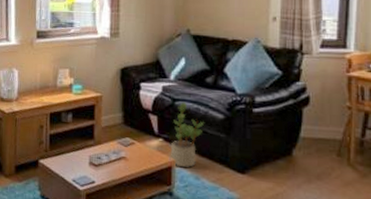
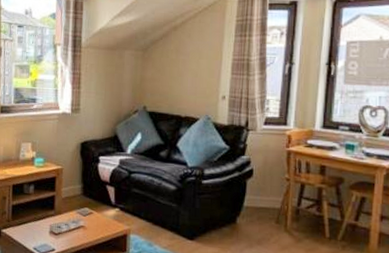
potted plant: present [169,102,205,167] -> none [125,174,159,235]

